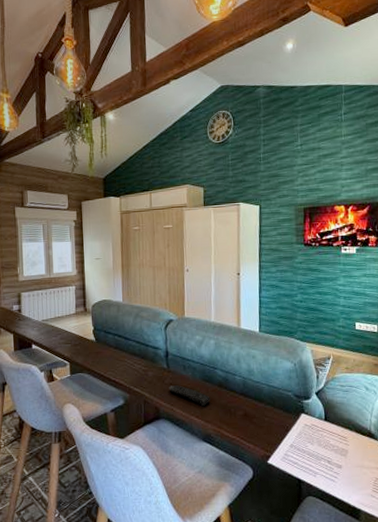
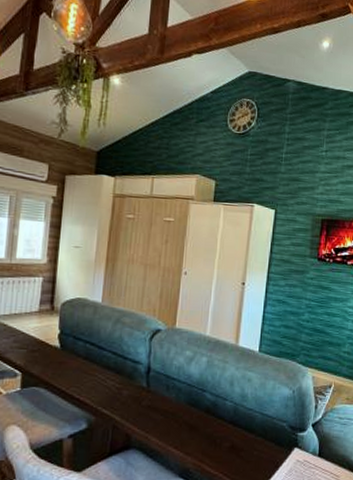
remote control: present [169,385,210,406] -> none [146,409,194,435]

